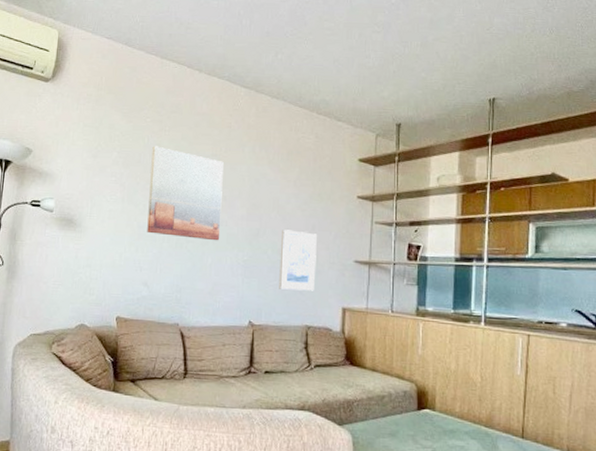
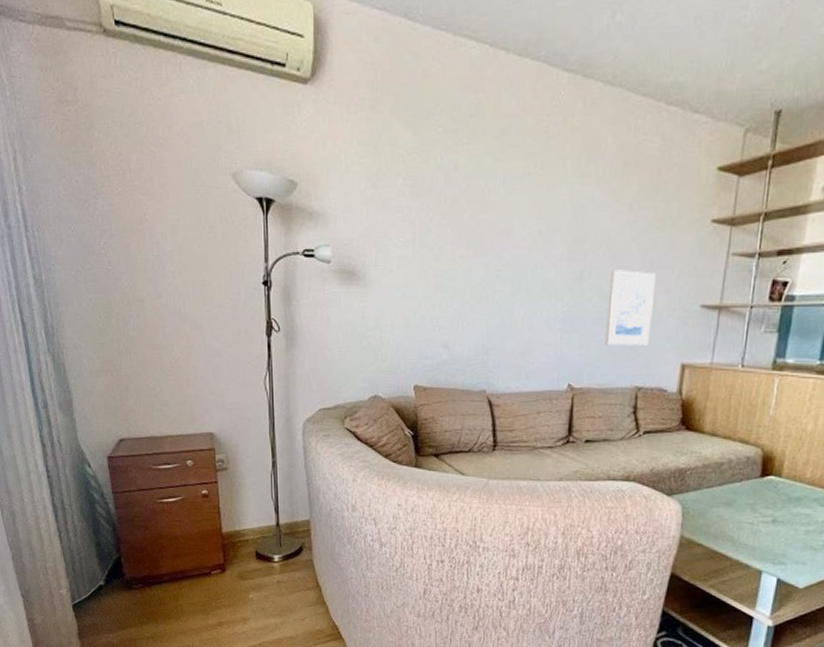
wall art: present [147,146,224,241] -> none [445,166,539,289]

